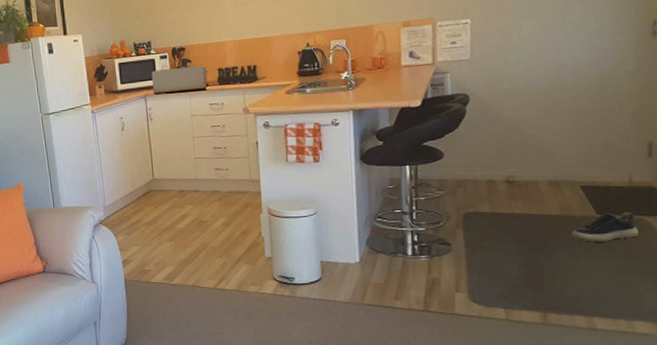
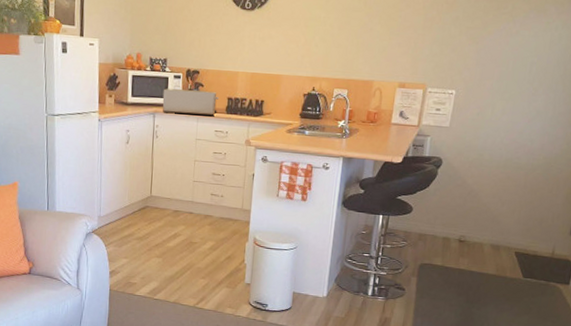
shoe: present [571,212,638,242] -> none [501,277,551,302]

